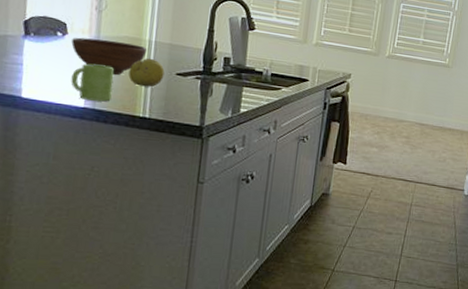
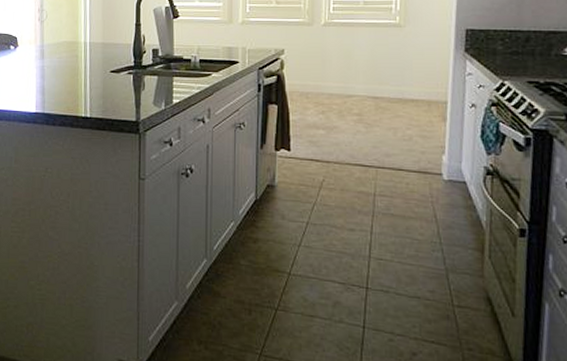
bowl: present [71,37,148,75] -> none [22,47,84,78]
mug: present [71,63,114,102] -> none [24,71,58,105]
fruit: present [128,58,165,88] -> none [70,59,100,87]

